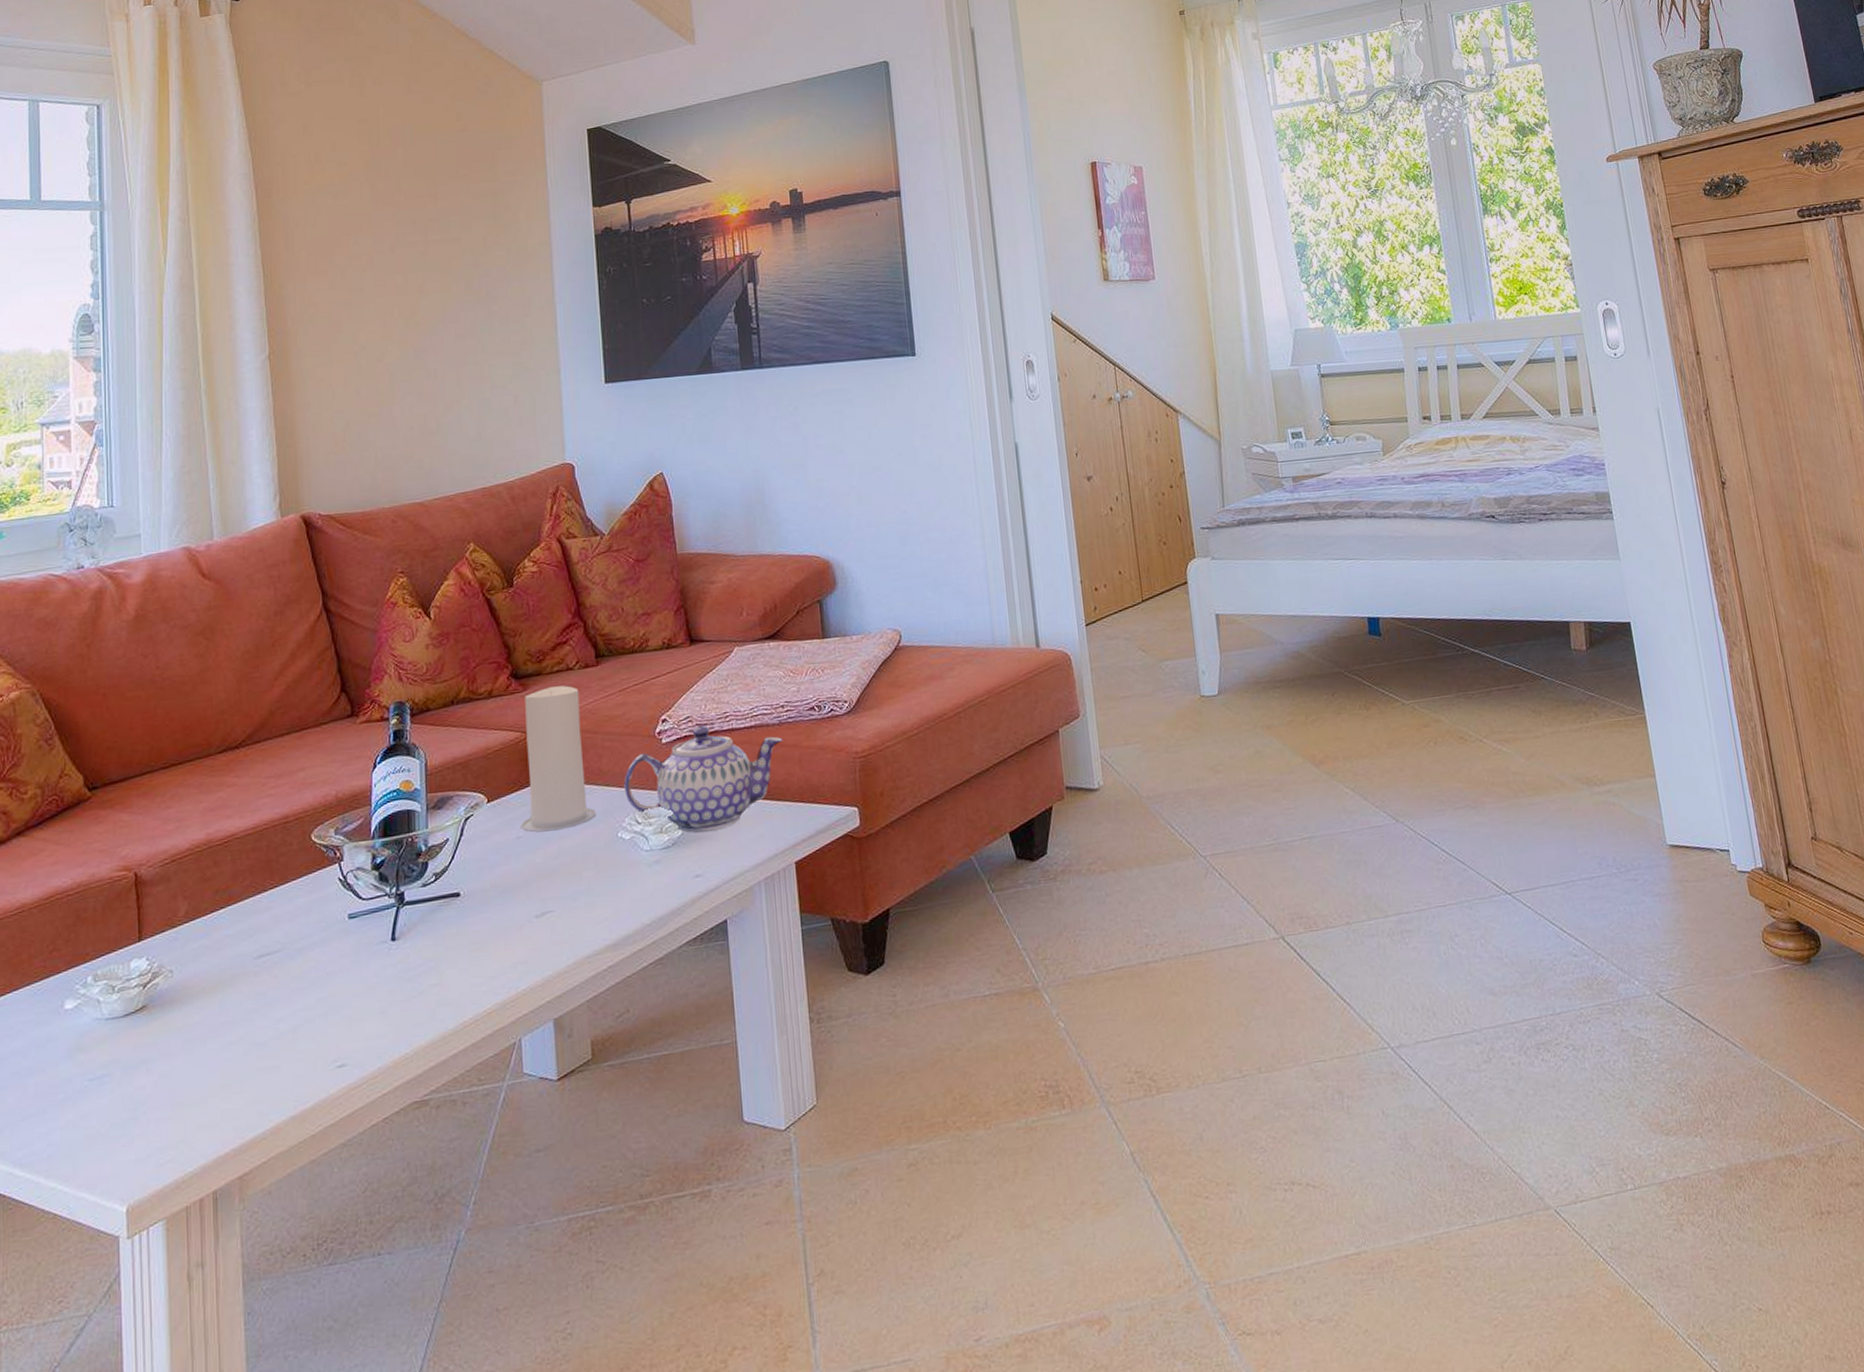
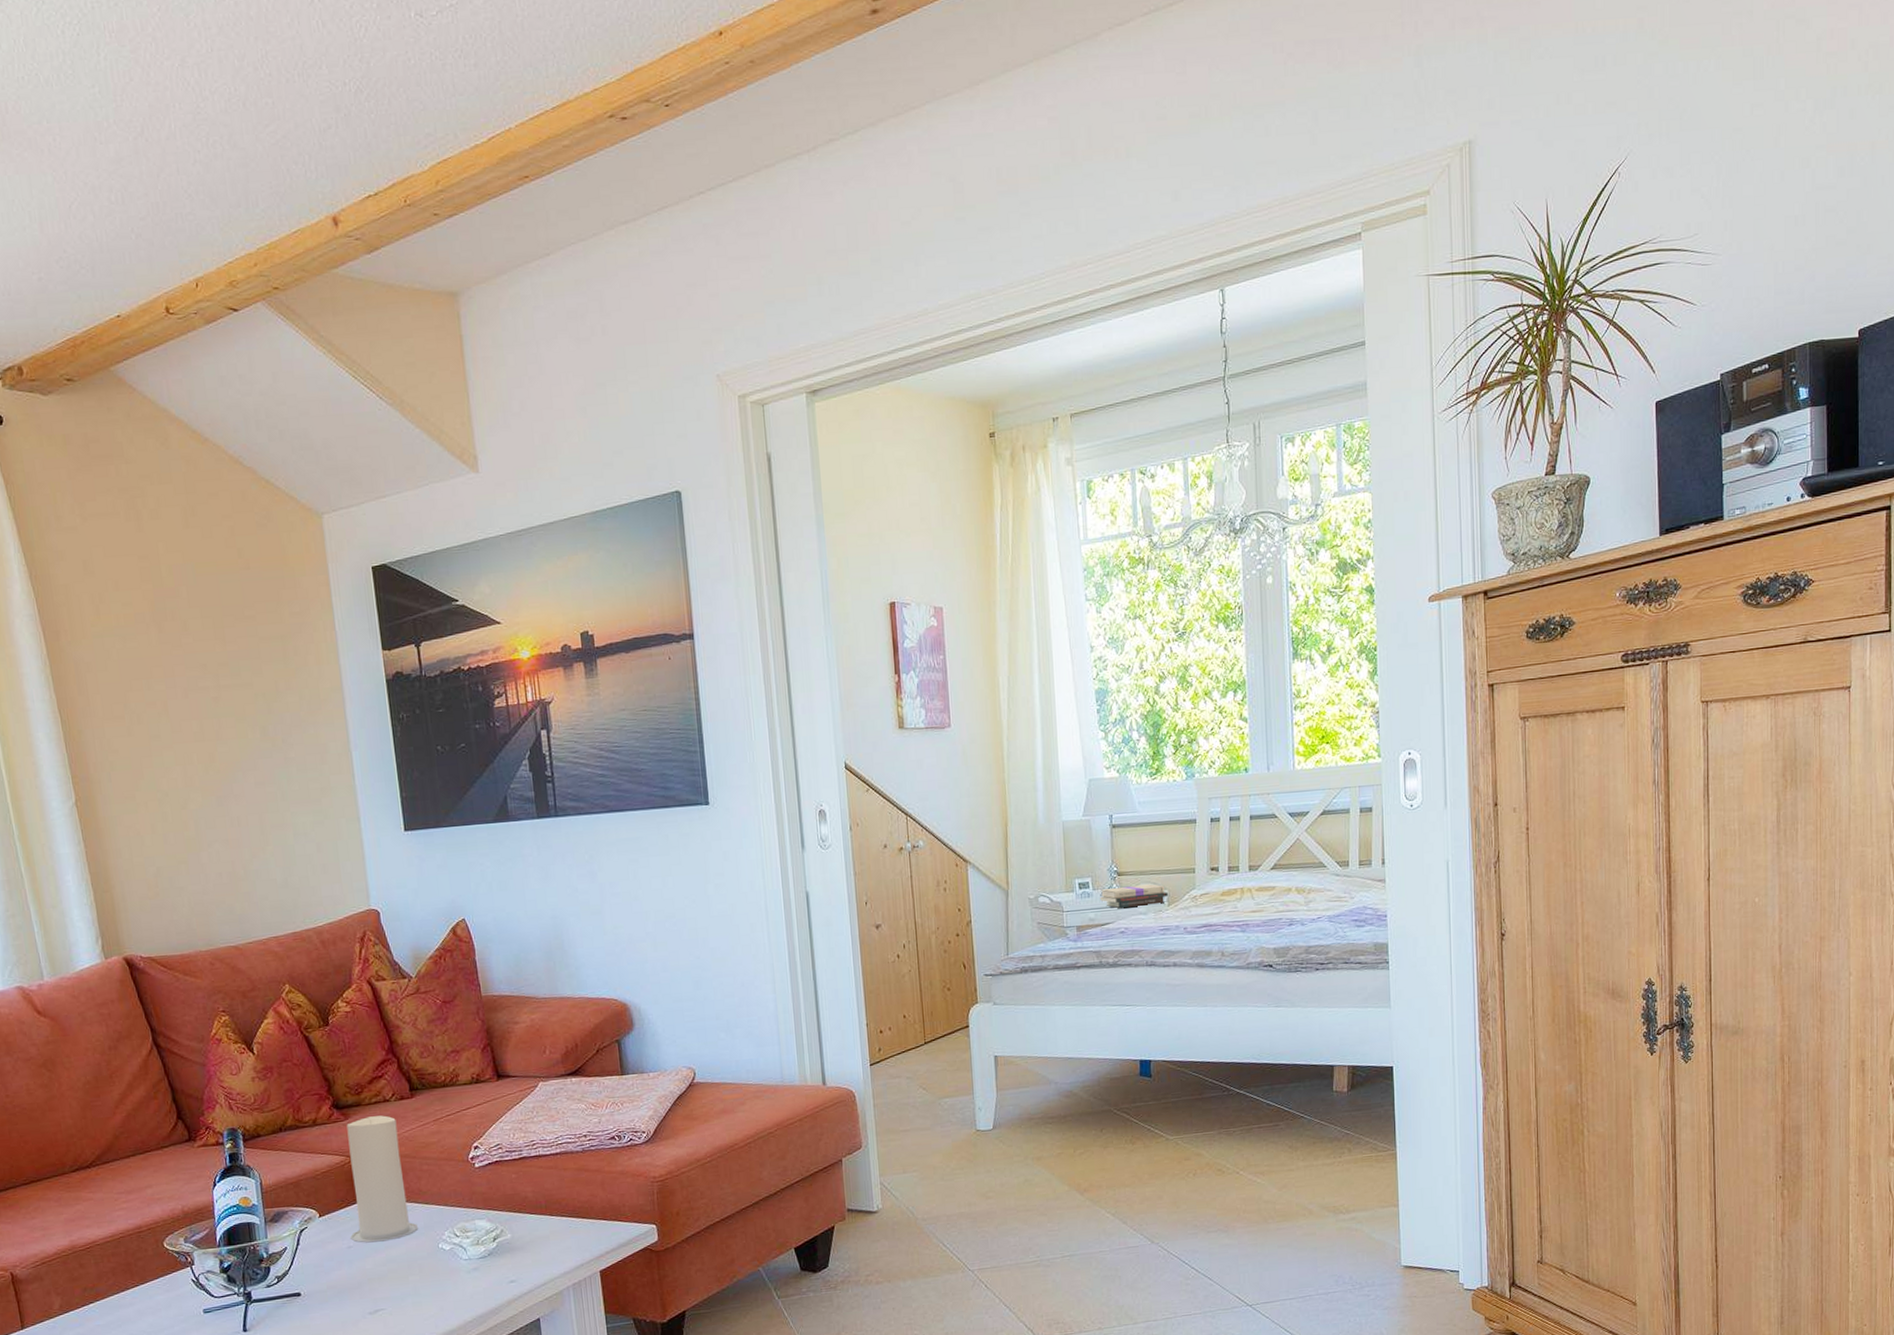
teapot: present [624,726,783,833] -> none [442,1152,587,1245]
books: none [1314,433,1382,459] -> present [1100,884,1168,909]

